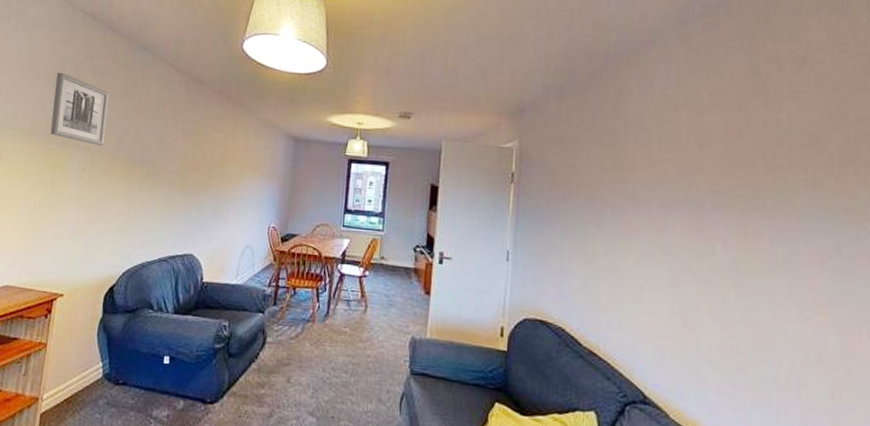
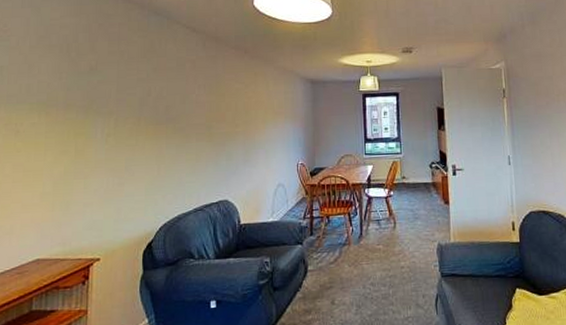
wall art: present [50,72,109,145] -> none [69,43,127,109]

